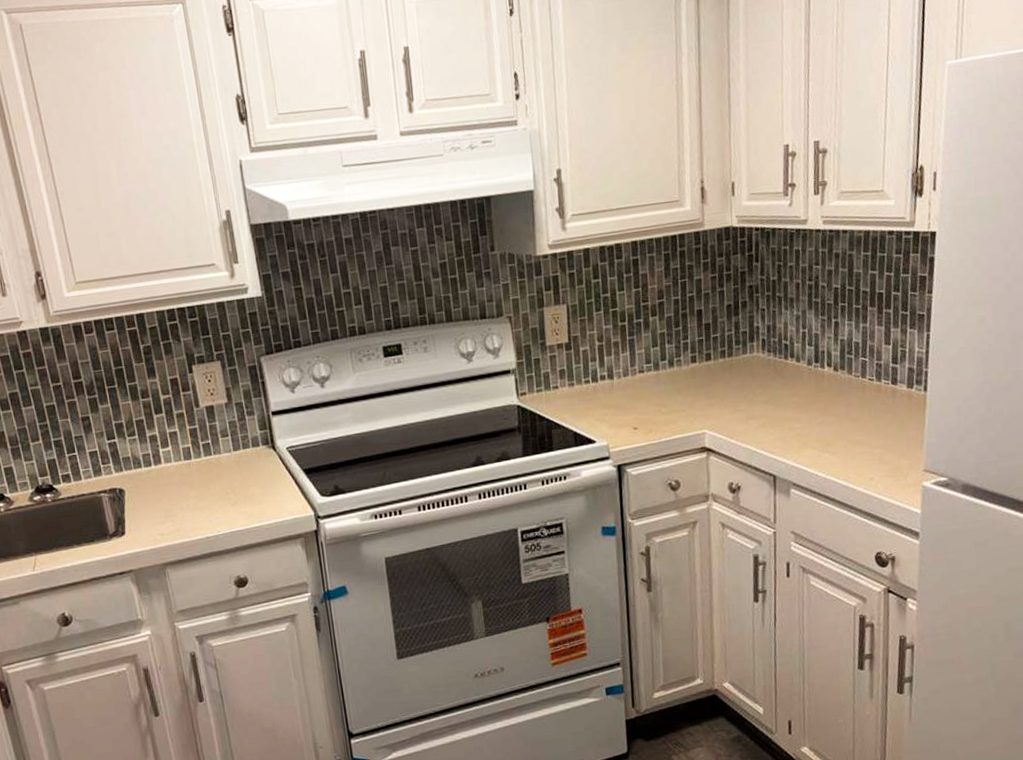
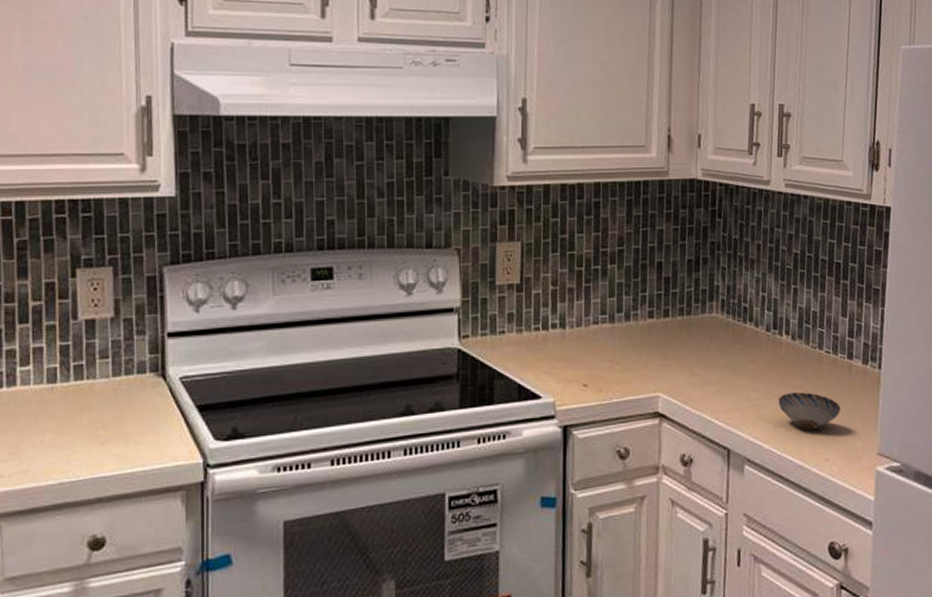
bowl: none [821,418,885,453] -> present [778,392,841,430]

